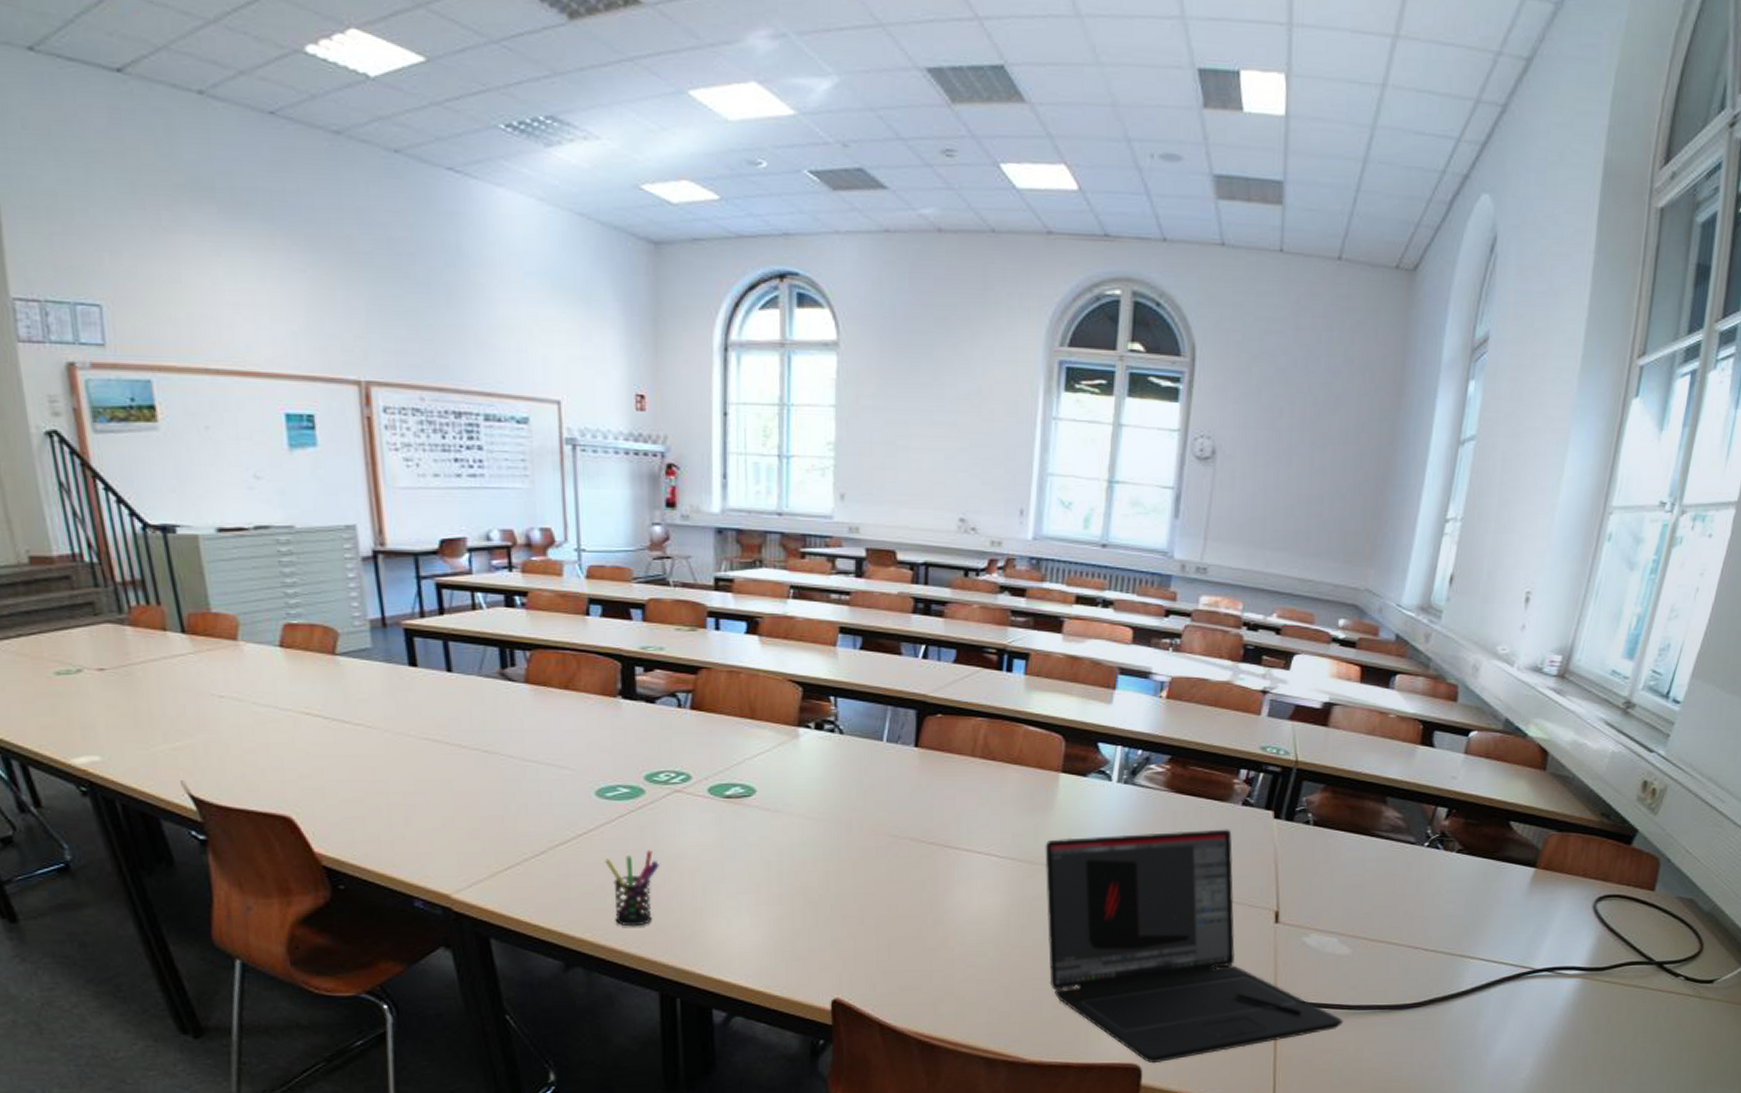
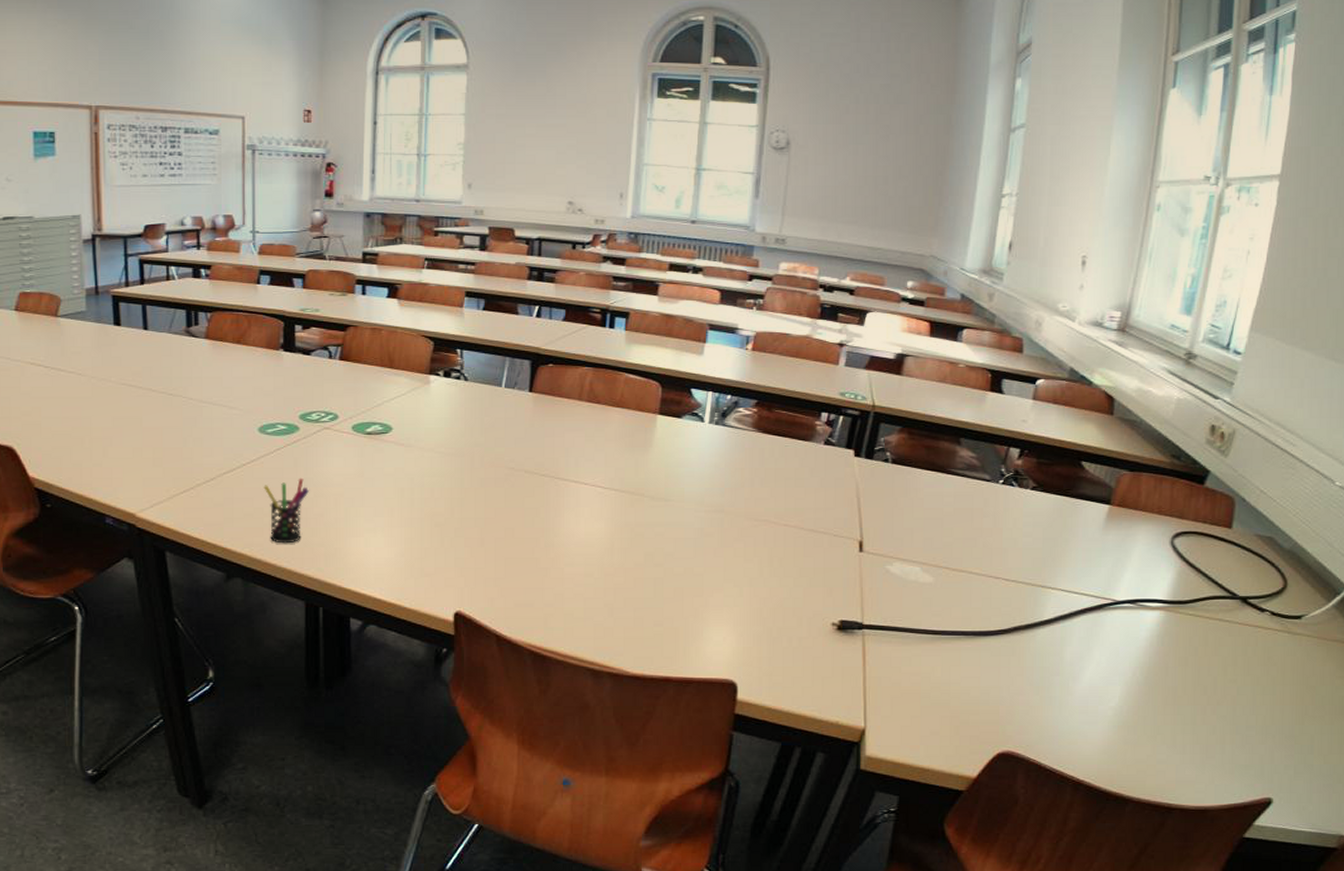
laptop: present [1045,829,1344,1064] -> none [644,465,930,680]

